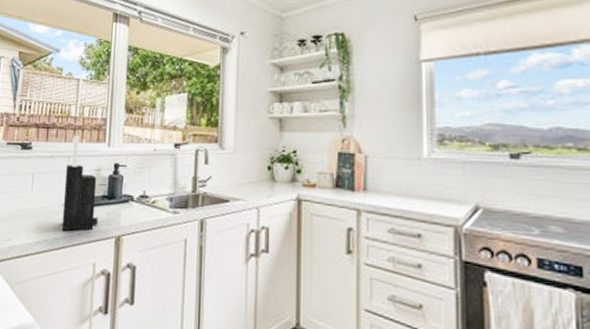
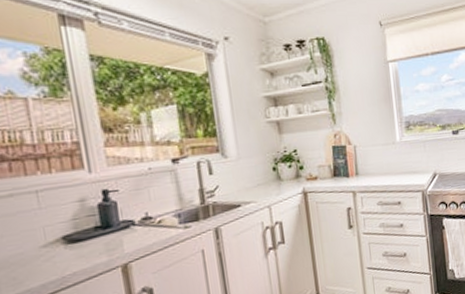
knife block: present [61,135,99,231] -> none [34,165,96,274]

